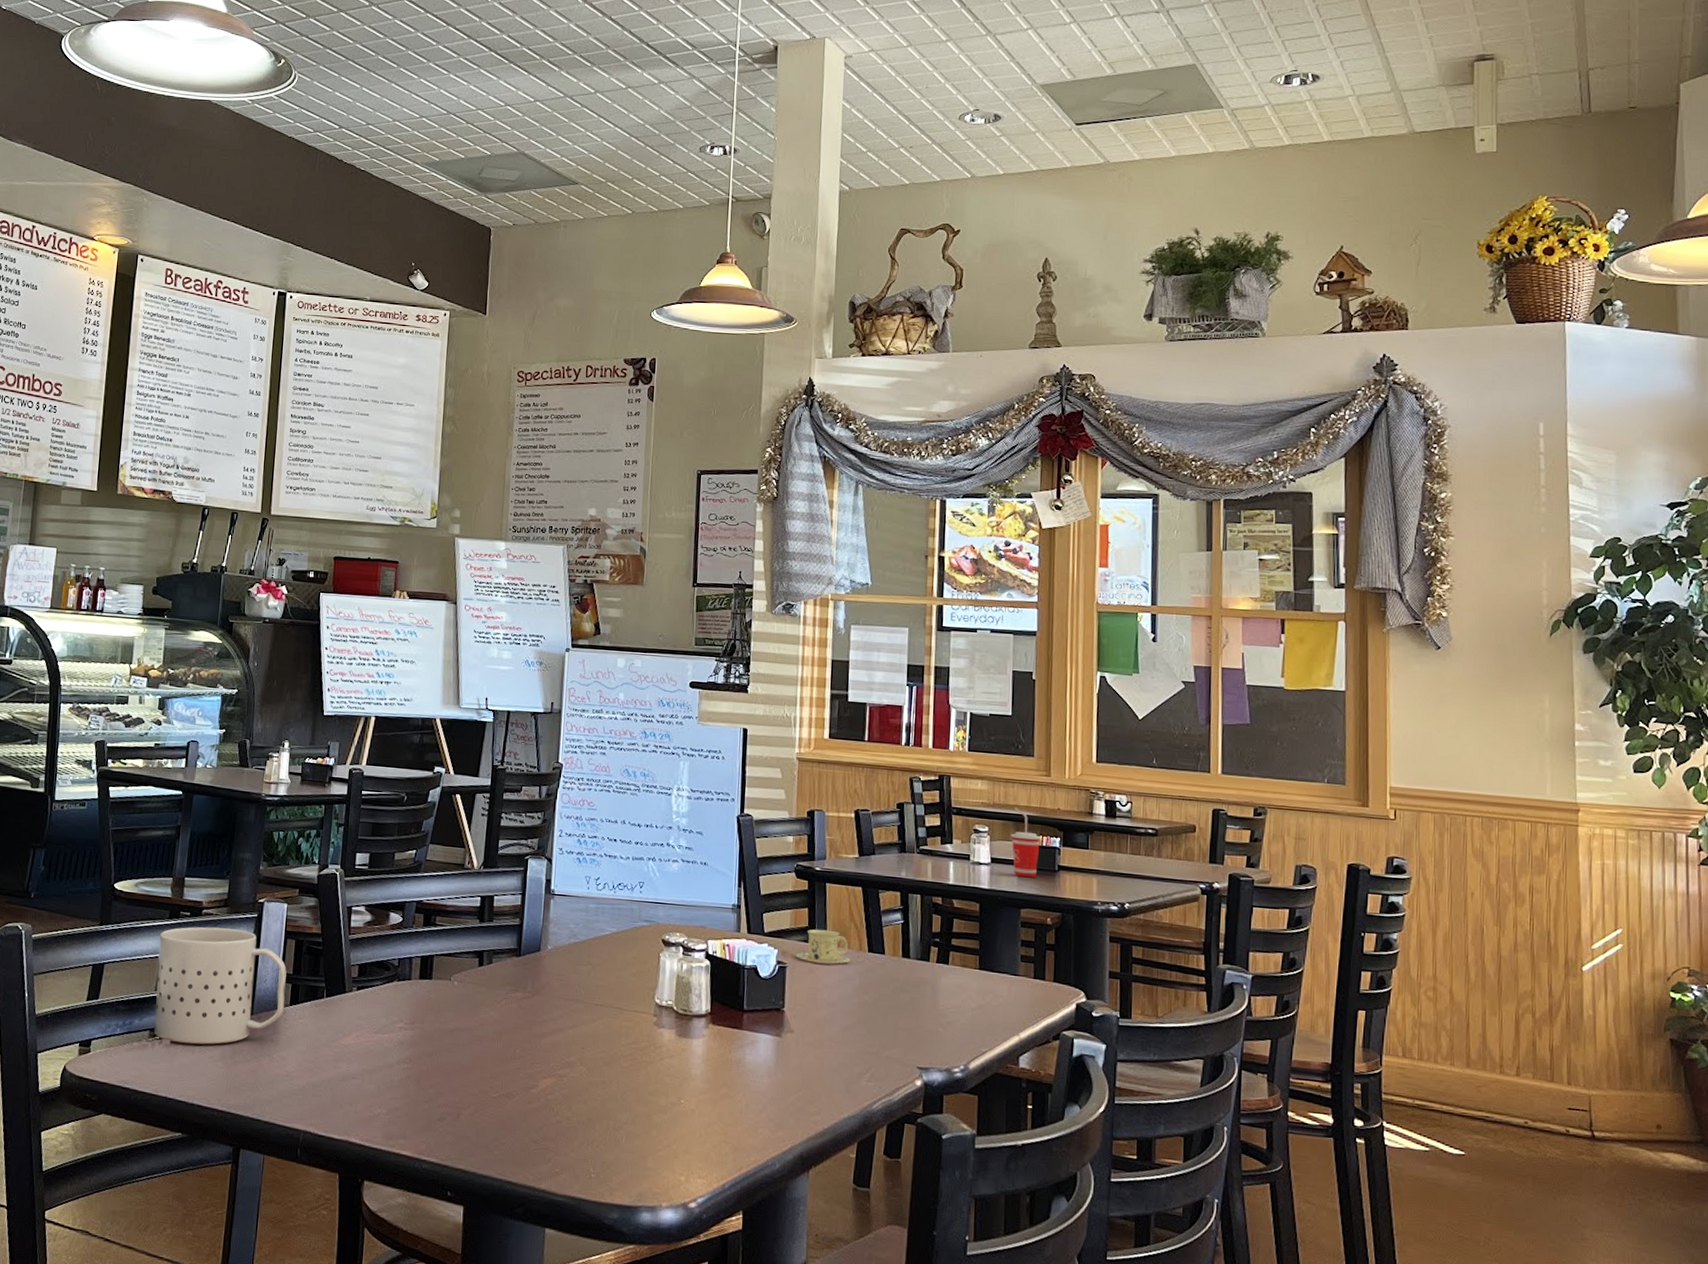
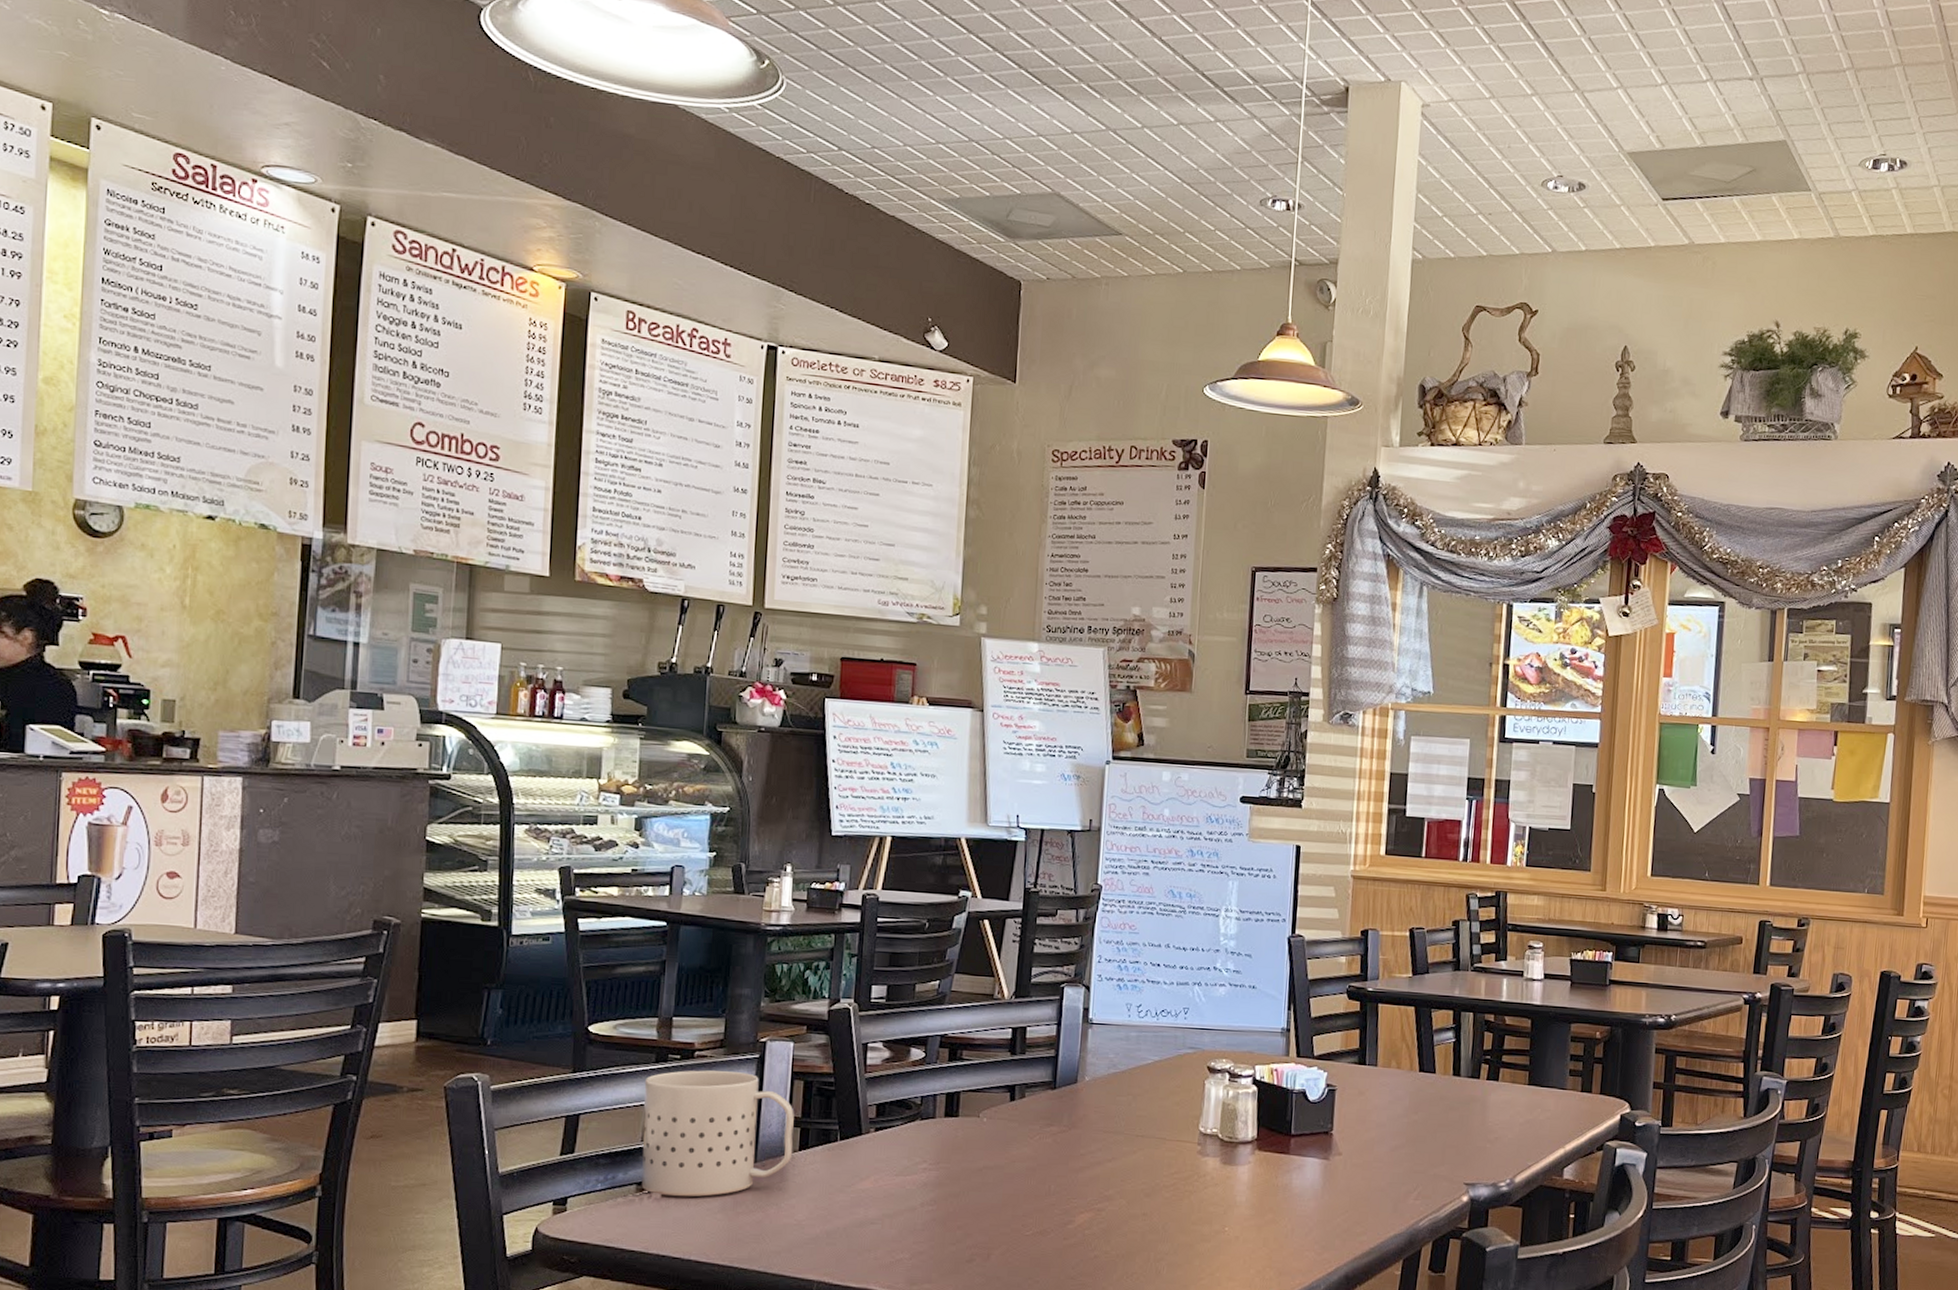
cup and saucer: present [795,929,851,967] -> none [1345,1050,1402,1088]
beverage cup: present [1011,807,1042,878] -> none [1564,923,1595,993]

